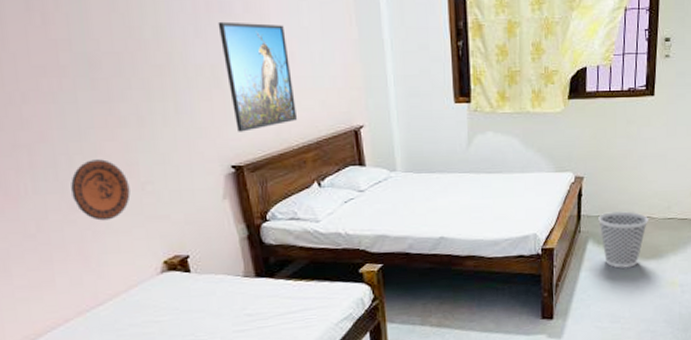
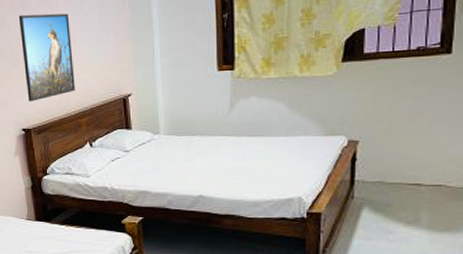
wastebasket: present [598,211,648,268] -> none [376,178,442,240]

